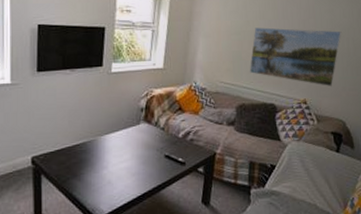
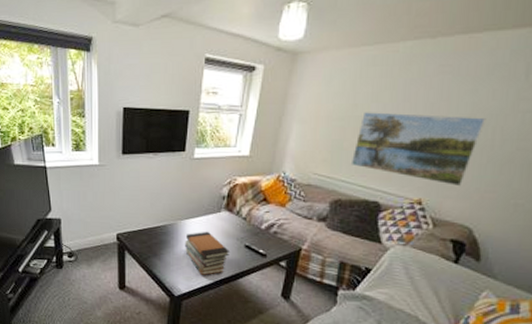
book stack: none [105,144,152,192] -> present [184,231,231,276]

